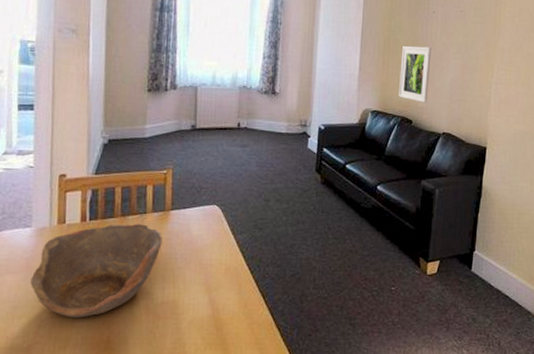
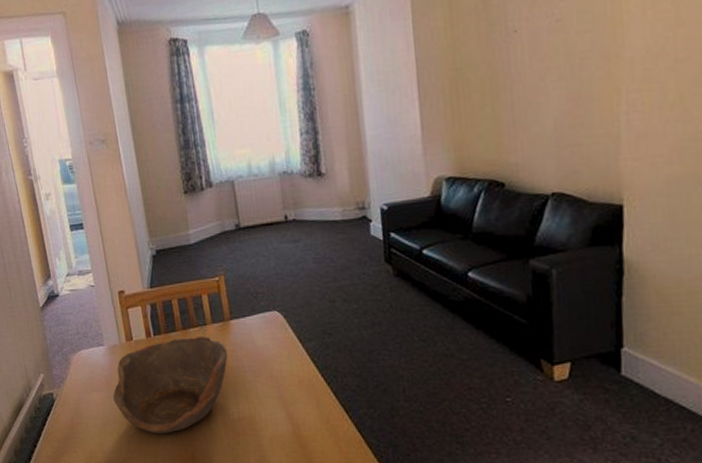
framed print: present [399,45,432,103] -> none [476,79,523,158]

